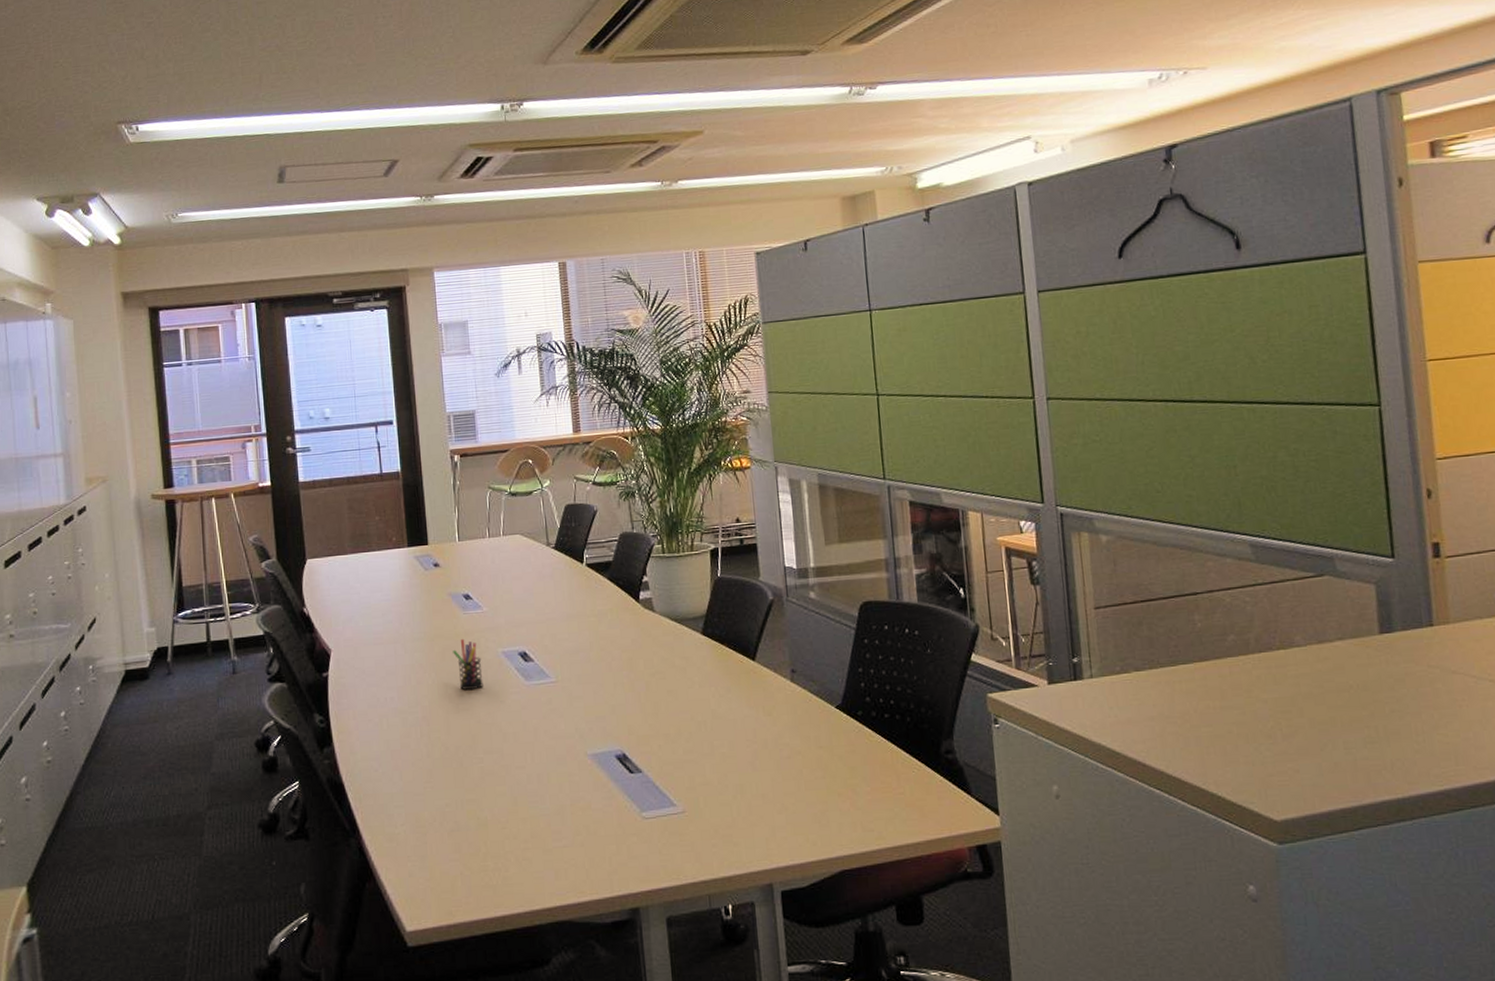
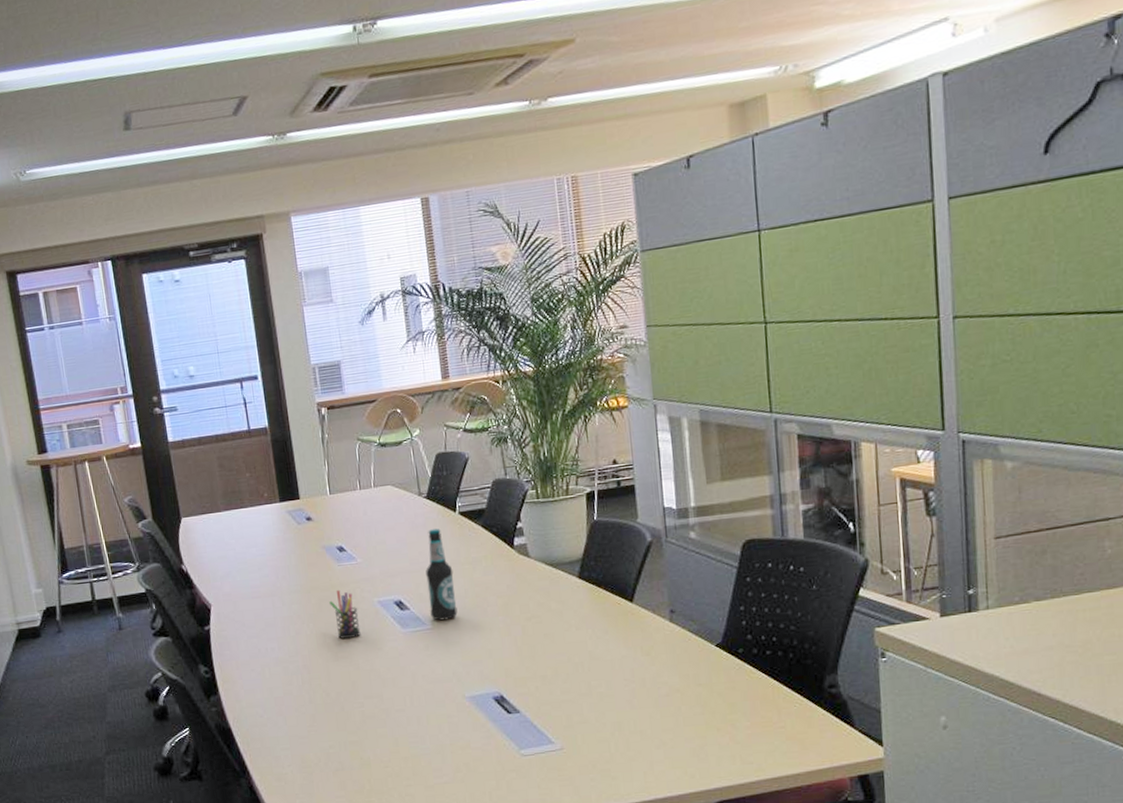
bottle: none [551,580,582,674] -> present [425,528,458,621]

